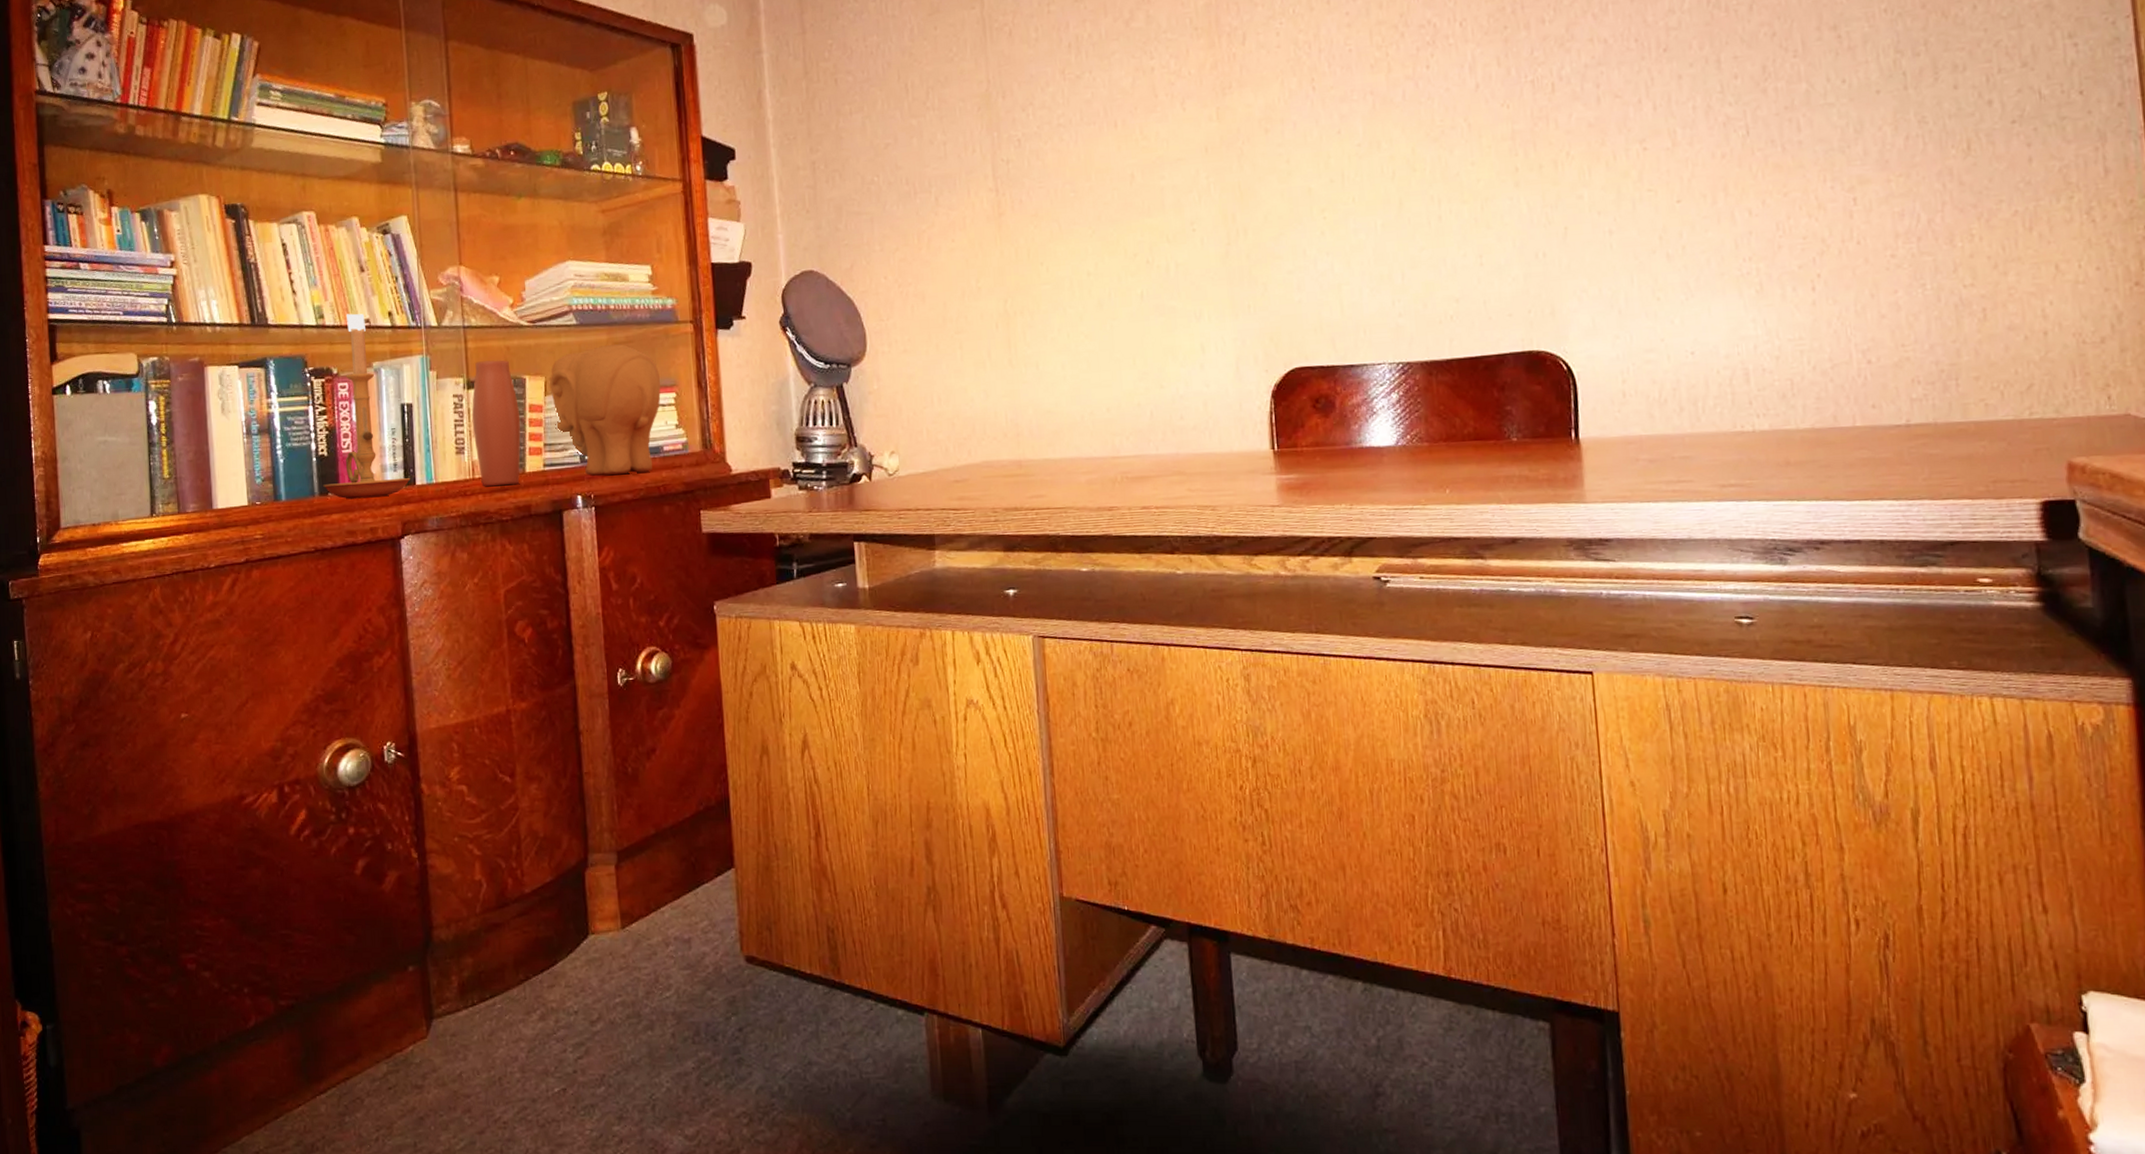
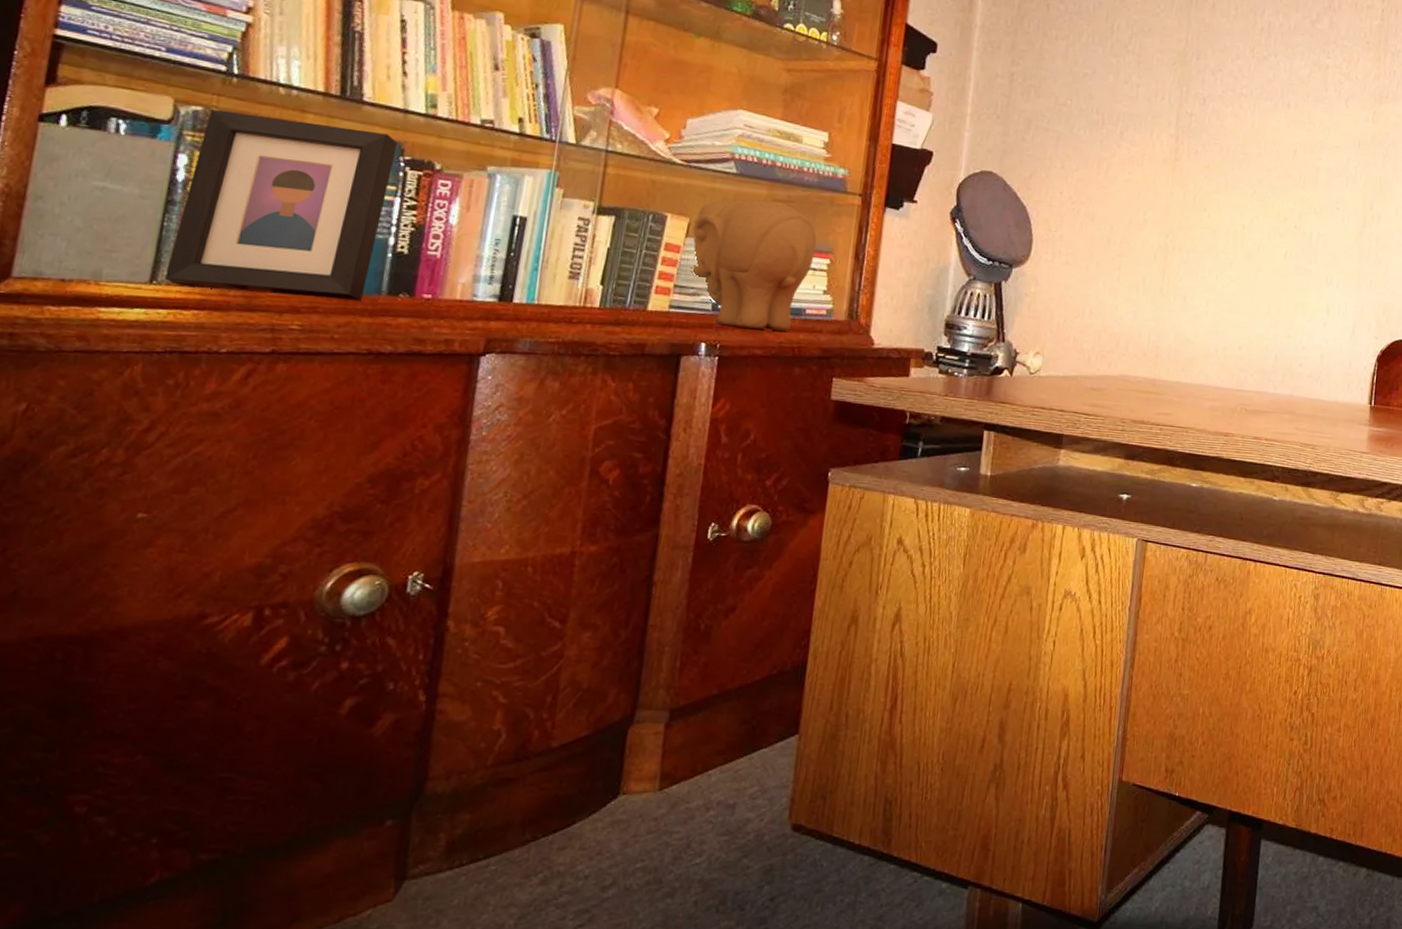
picture frame: none [160,350,302,515] -> present [164,108,398,300]
candle holder: present [323,313,411,499] -> none [394,110,508,309]
vase: present [472,360,521,486] -> none [592,189,654,320]

